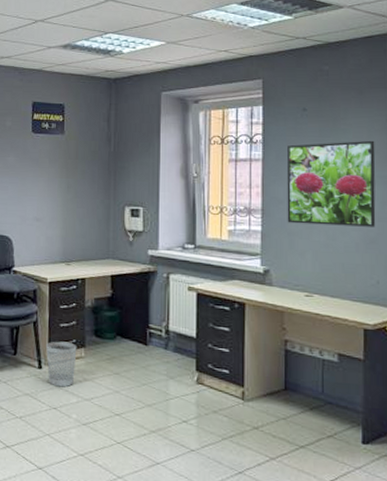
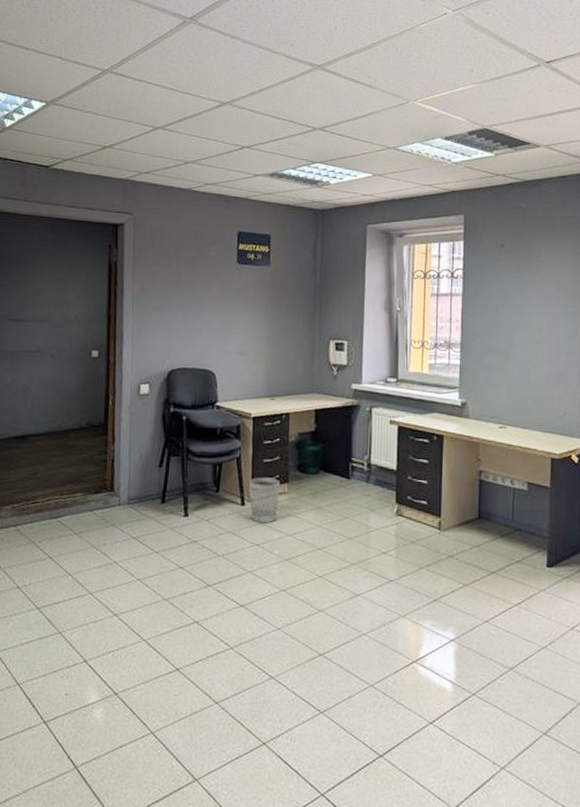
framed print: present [286,140,376,227] -> none [484,277,566,361]

